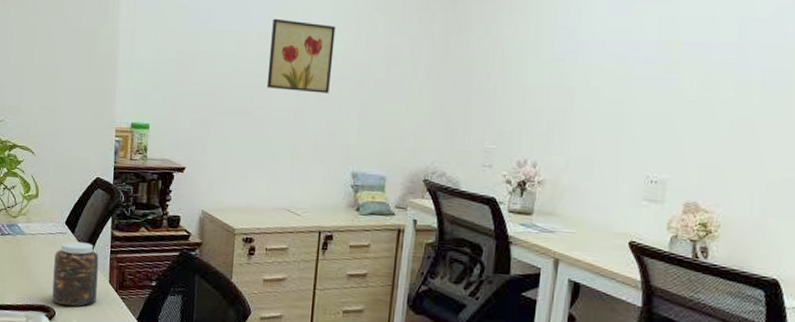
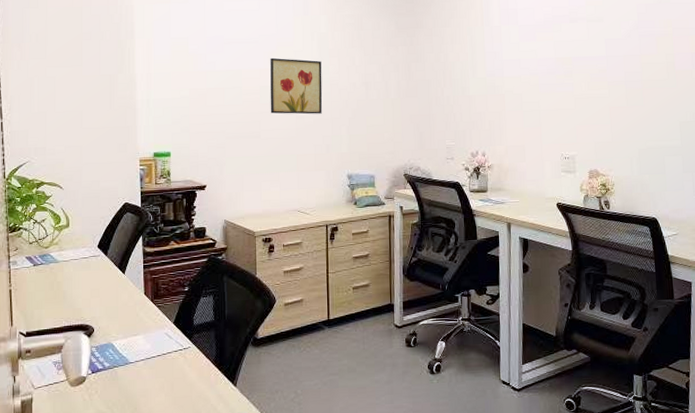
jar: present [52,241,99,307] -> none [88,261,133,321]

